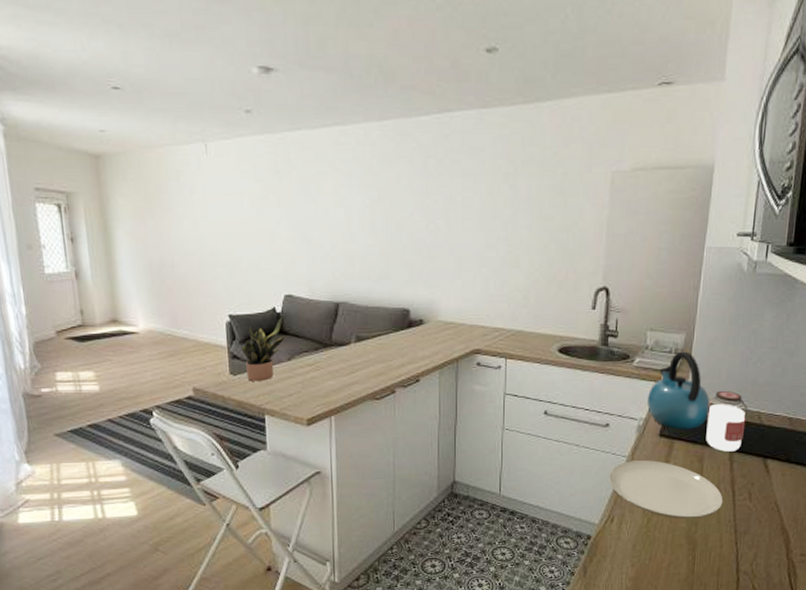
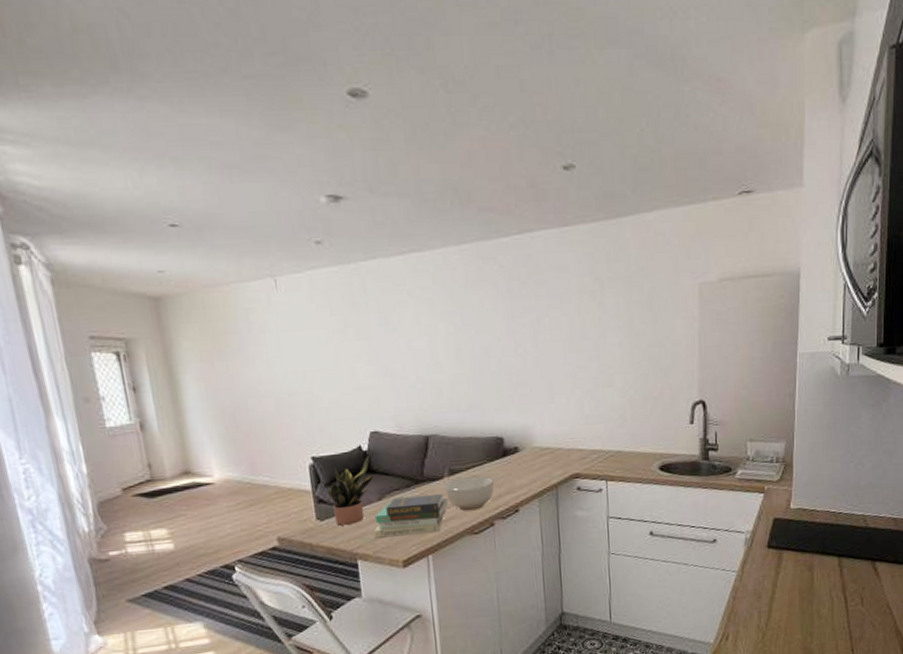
books: none [281,359,353,396] -> present [373,494,448,538]
bowl: none [351,343,398,377] -> present [444,475,495,511]
plate: present [609,460,723,519] -> none [720,573,836,631]
kettle: present [647,351,711,430] -> none [753,459,816,540]
jar: present [706,390,747,452] -> none [812,496,852,558]

